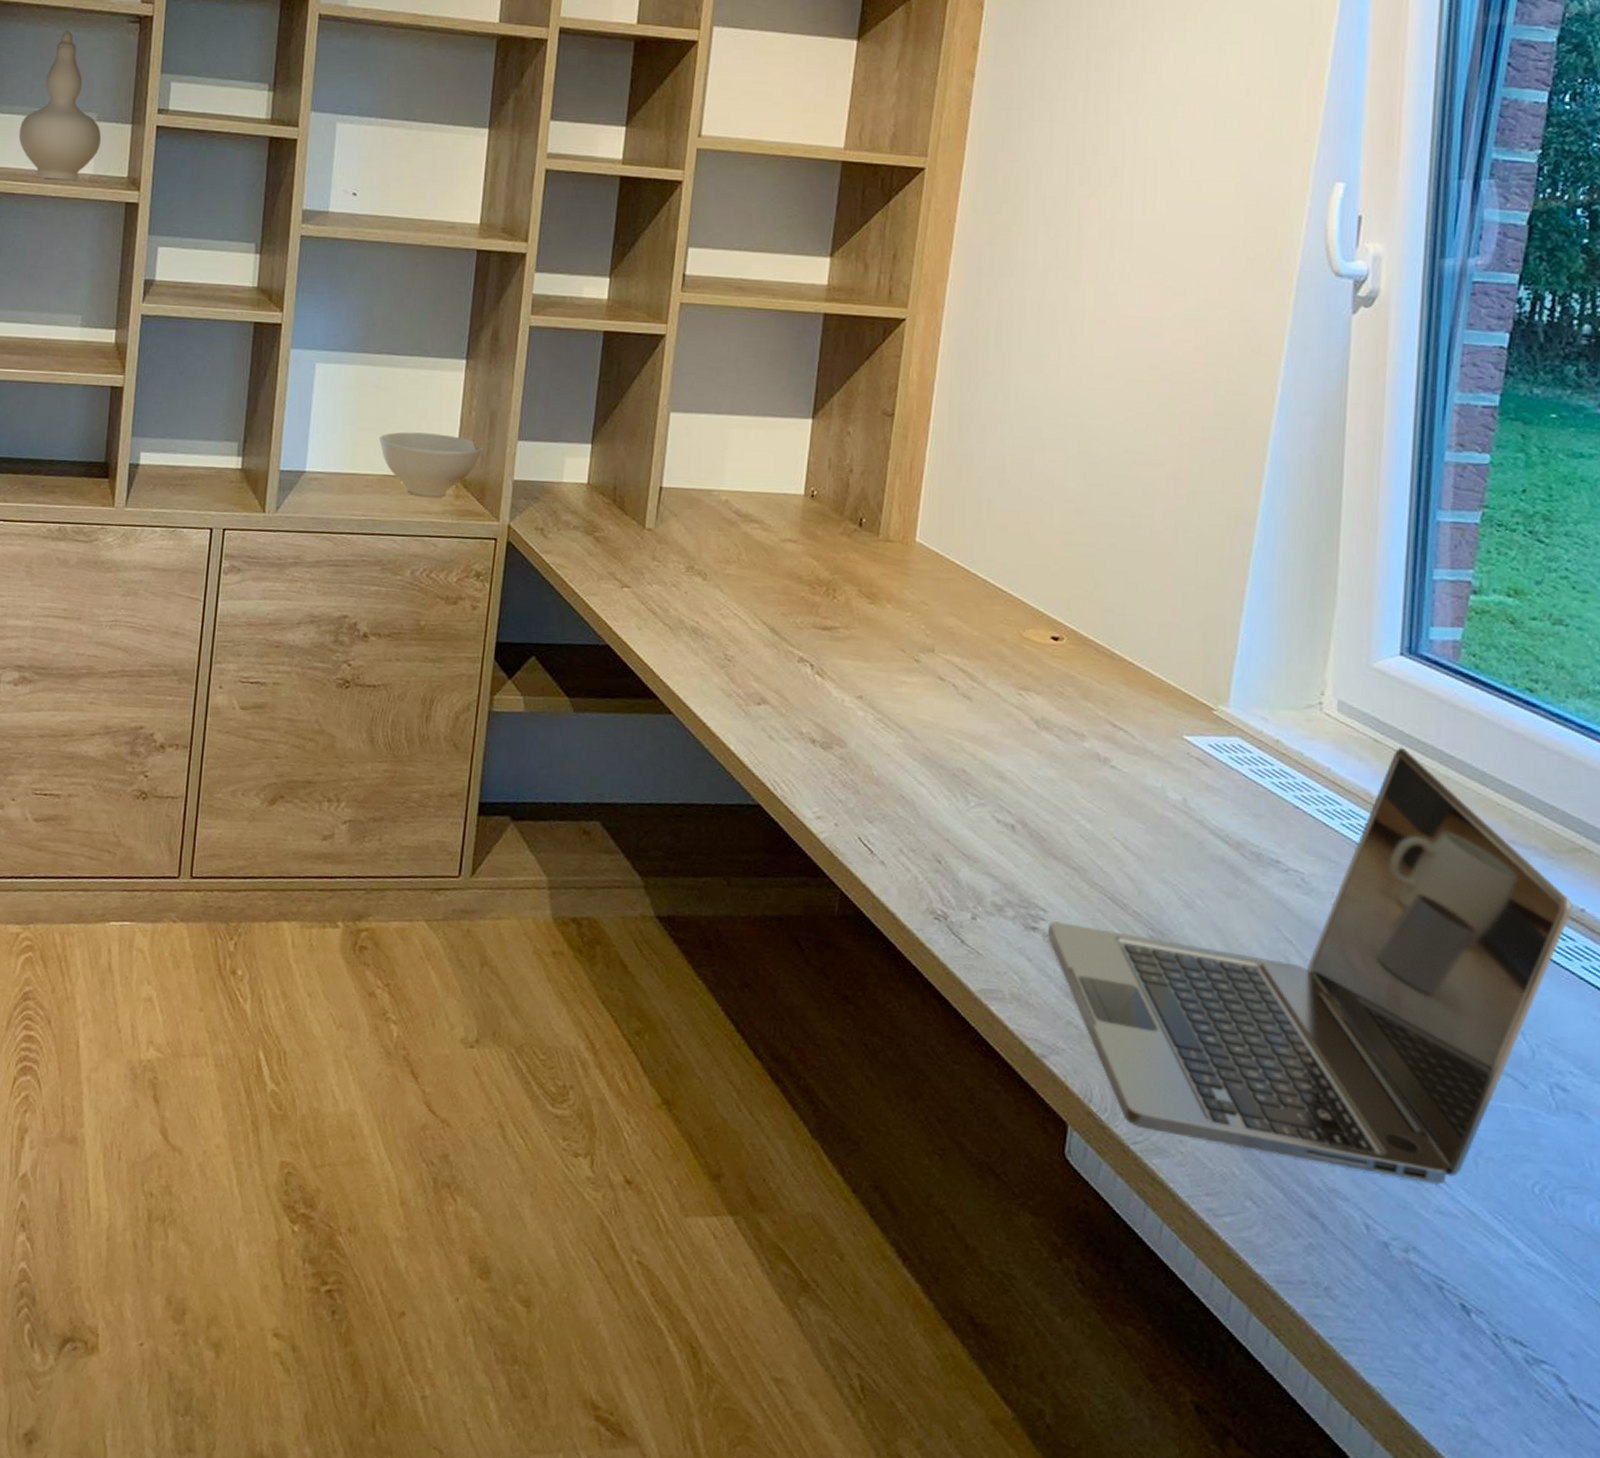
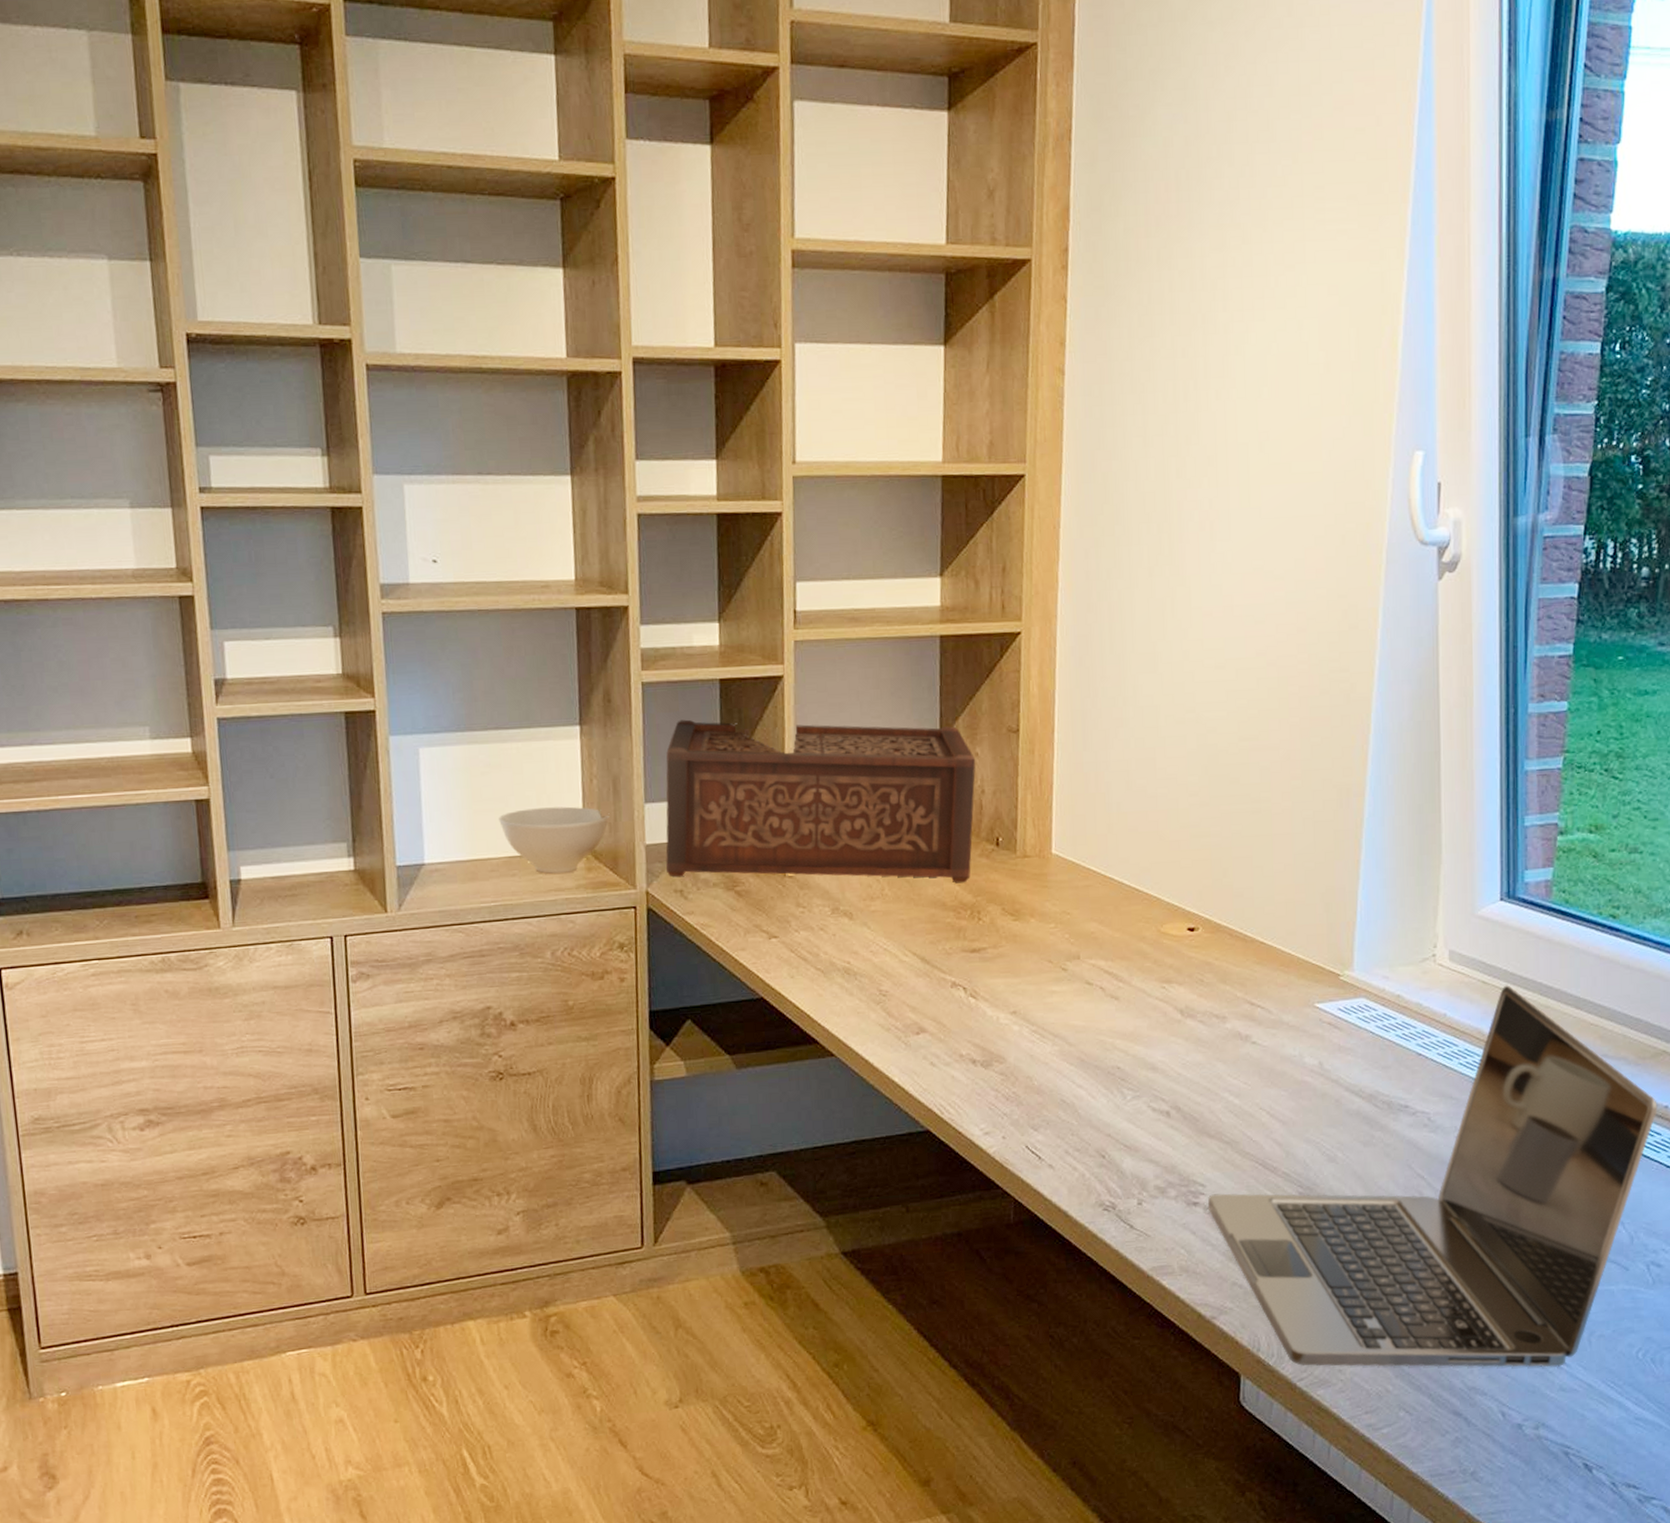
decorative vase: present [18,31,102,181] -> none [40,407,139,579]
decorative box: none [530,365,847,558] -> present [666,719,976,882]

